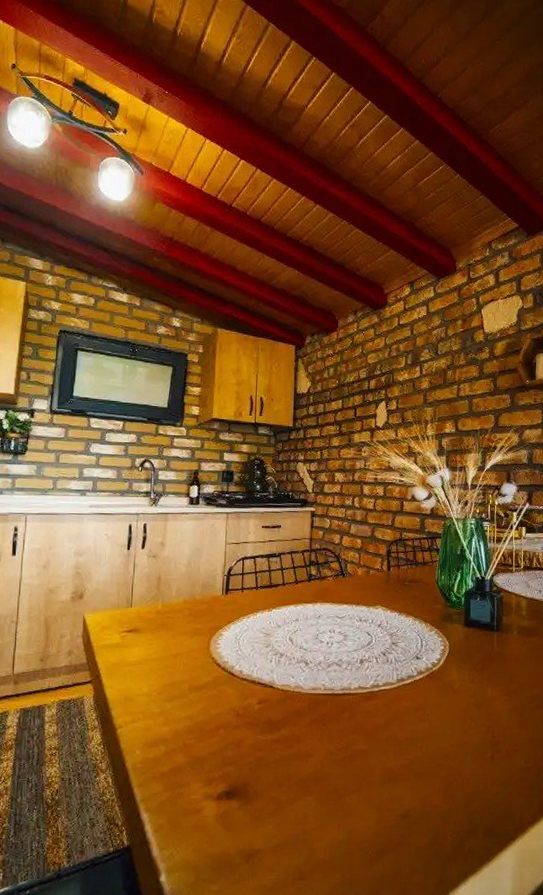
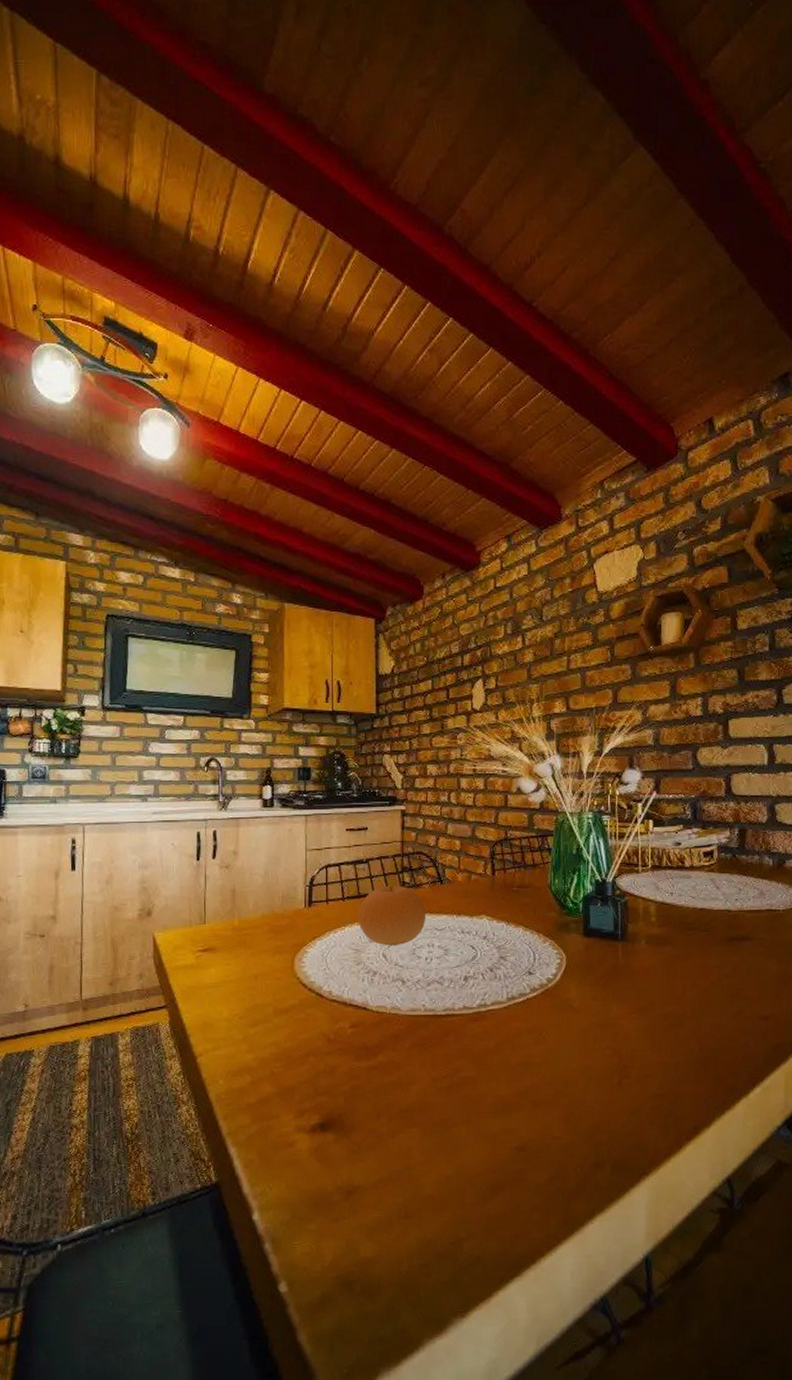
fruit: none [269,576,329,631] -> present [358,884,426,946]

